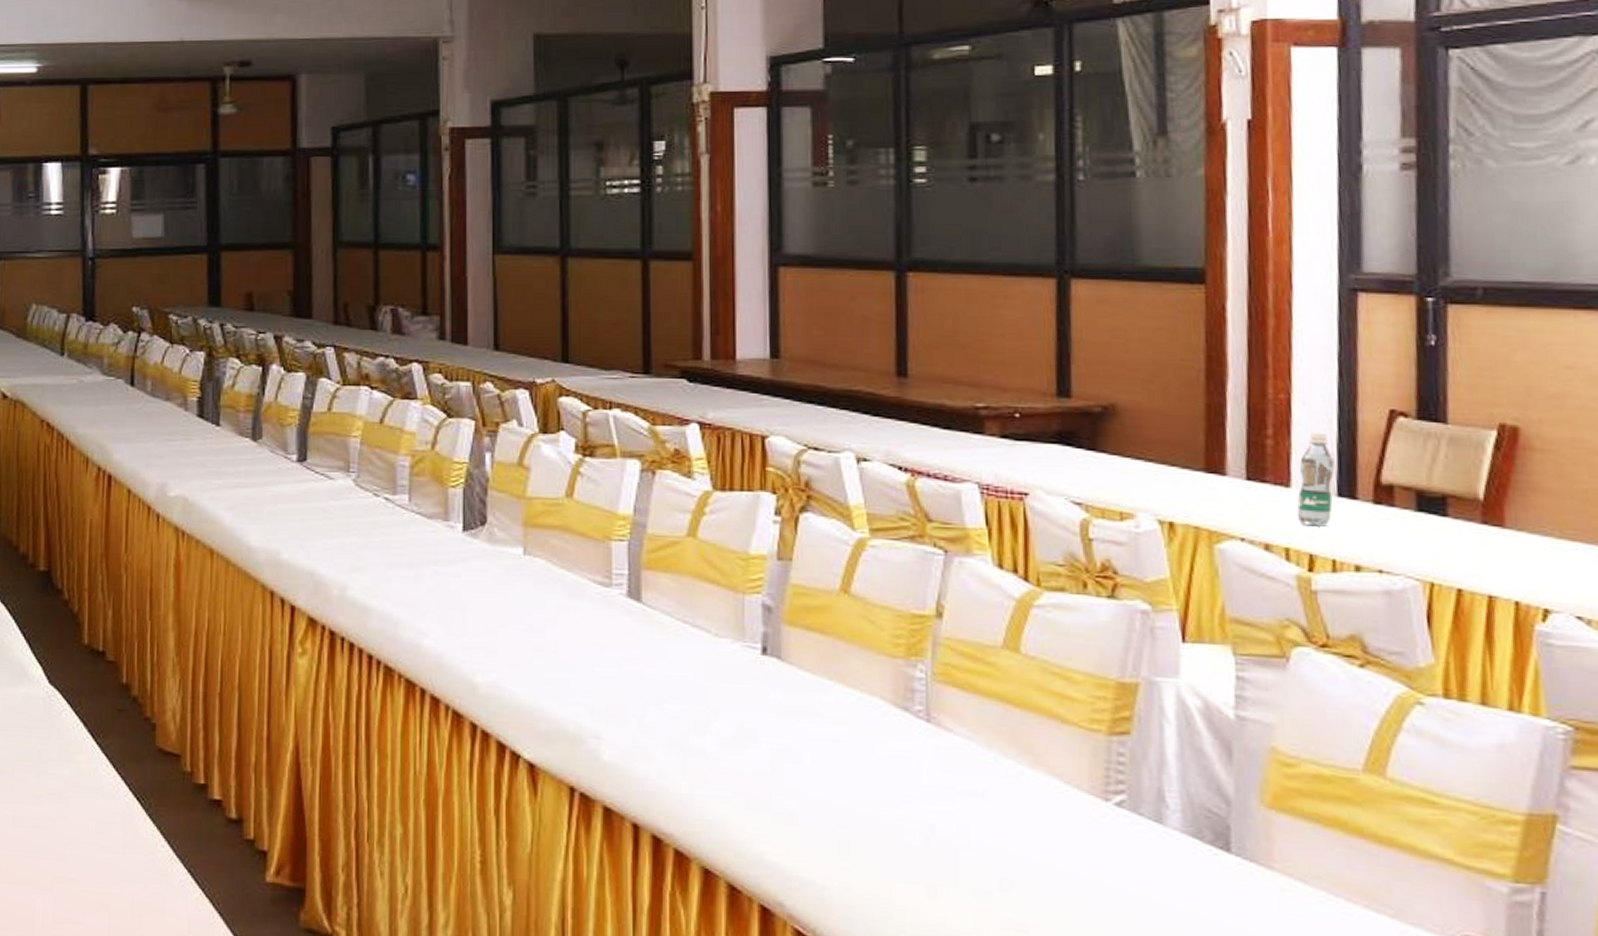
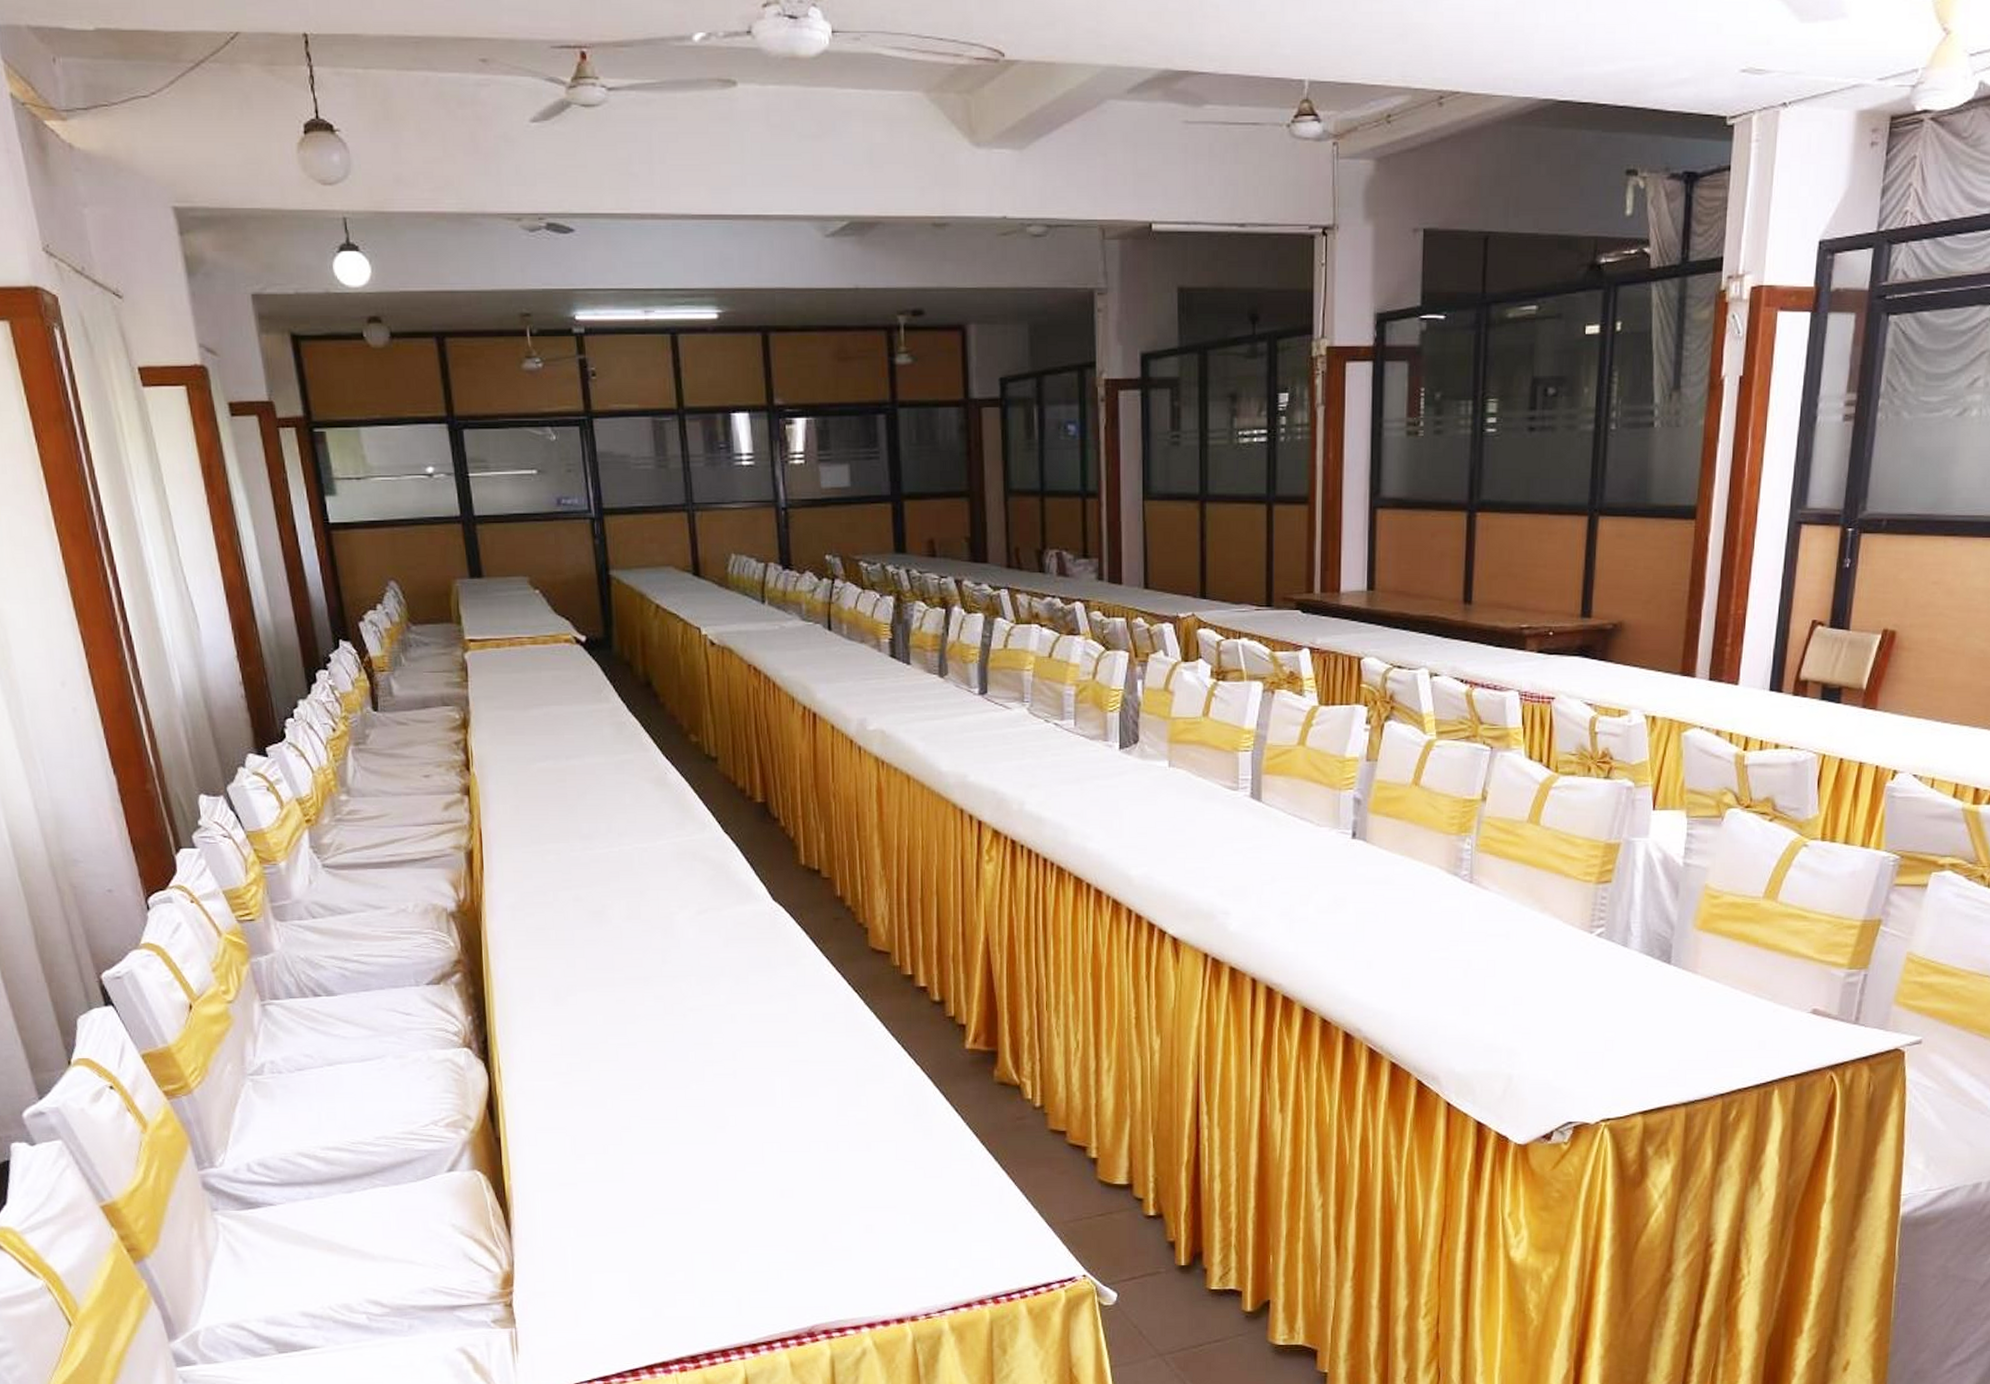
bottle: present [1297,432,1334,527] -> none [1741,640,1770,715]

